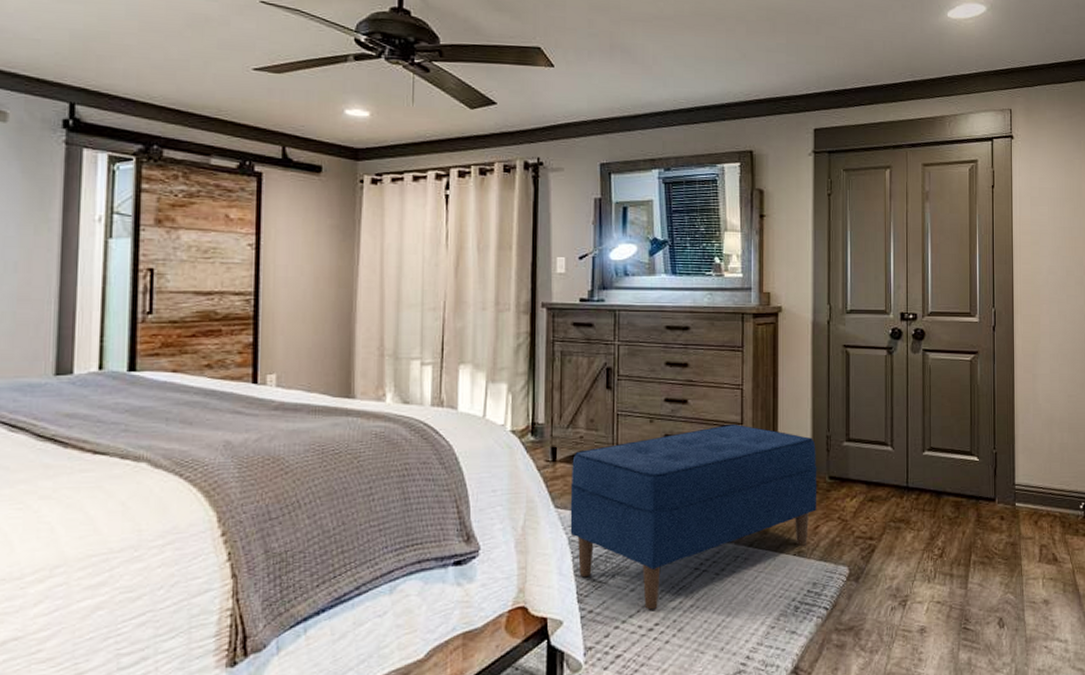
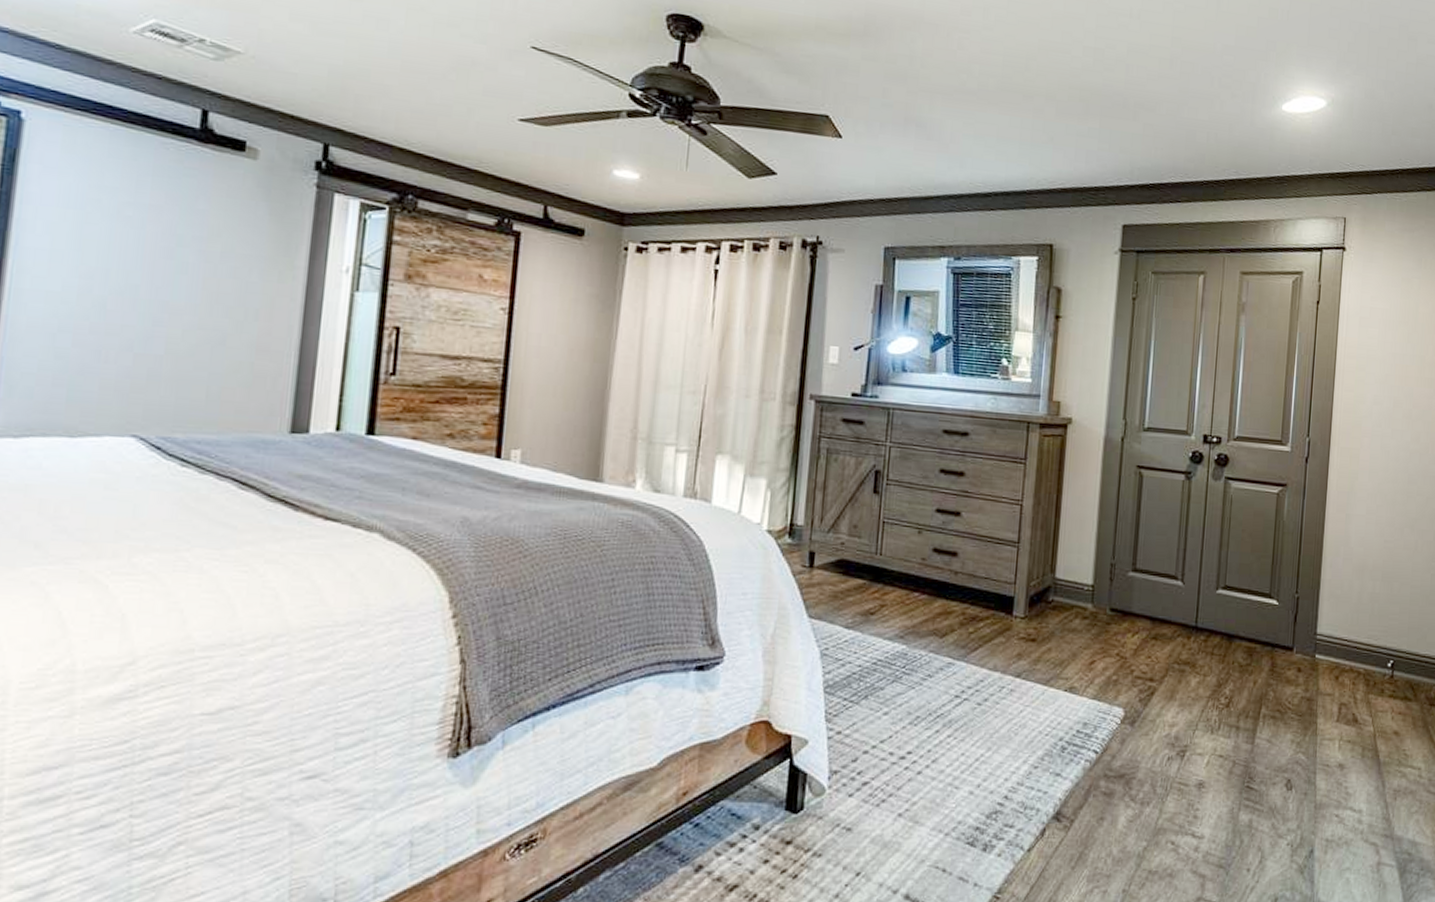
bench: present [570,423,817,610] -> none [823,542,1098,737]

